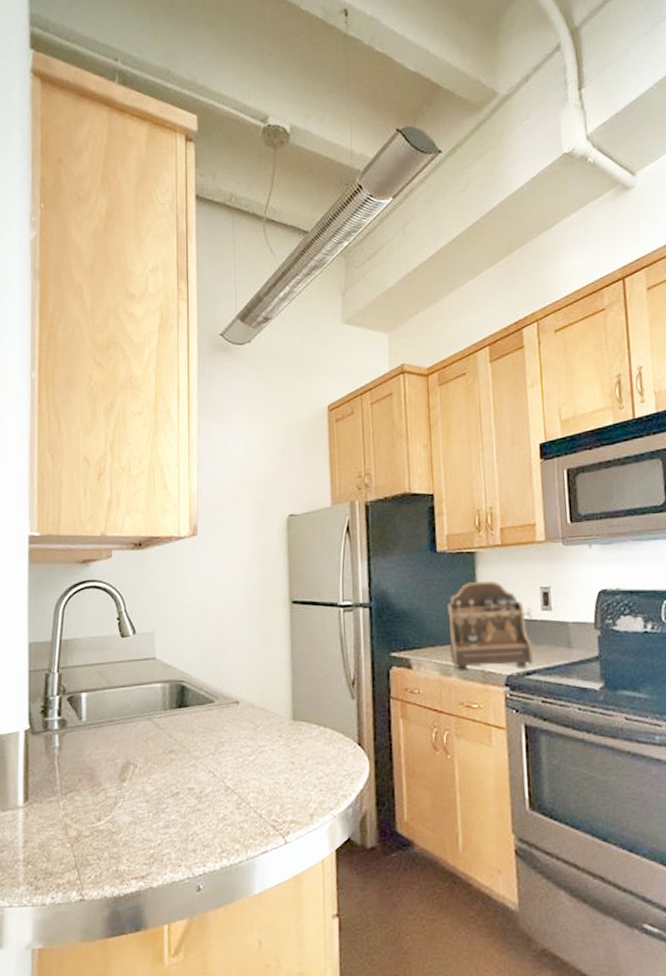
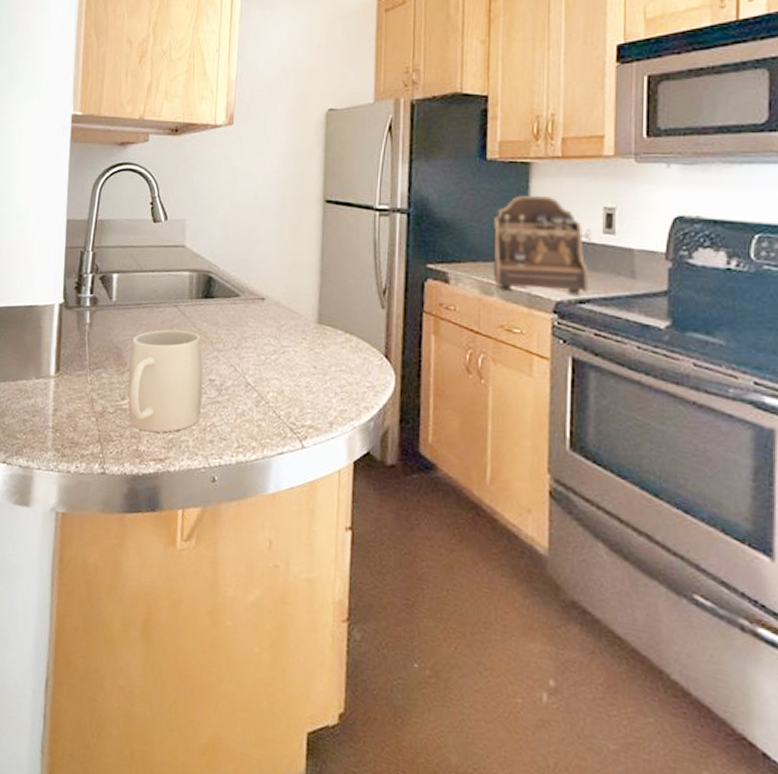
mug: none [104,742,182,850] -> present [128,329,204,433]

